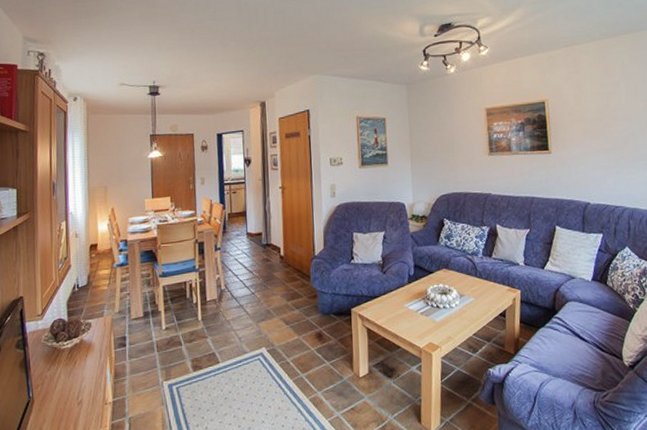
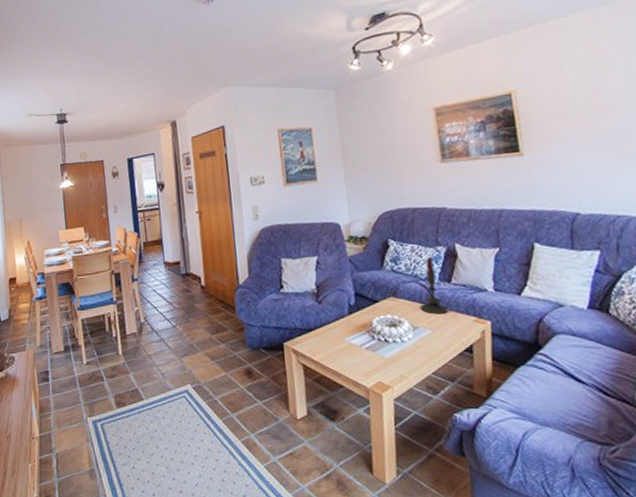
candle: none [466,235,488,284] -> present [420,257,447,315]

